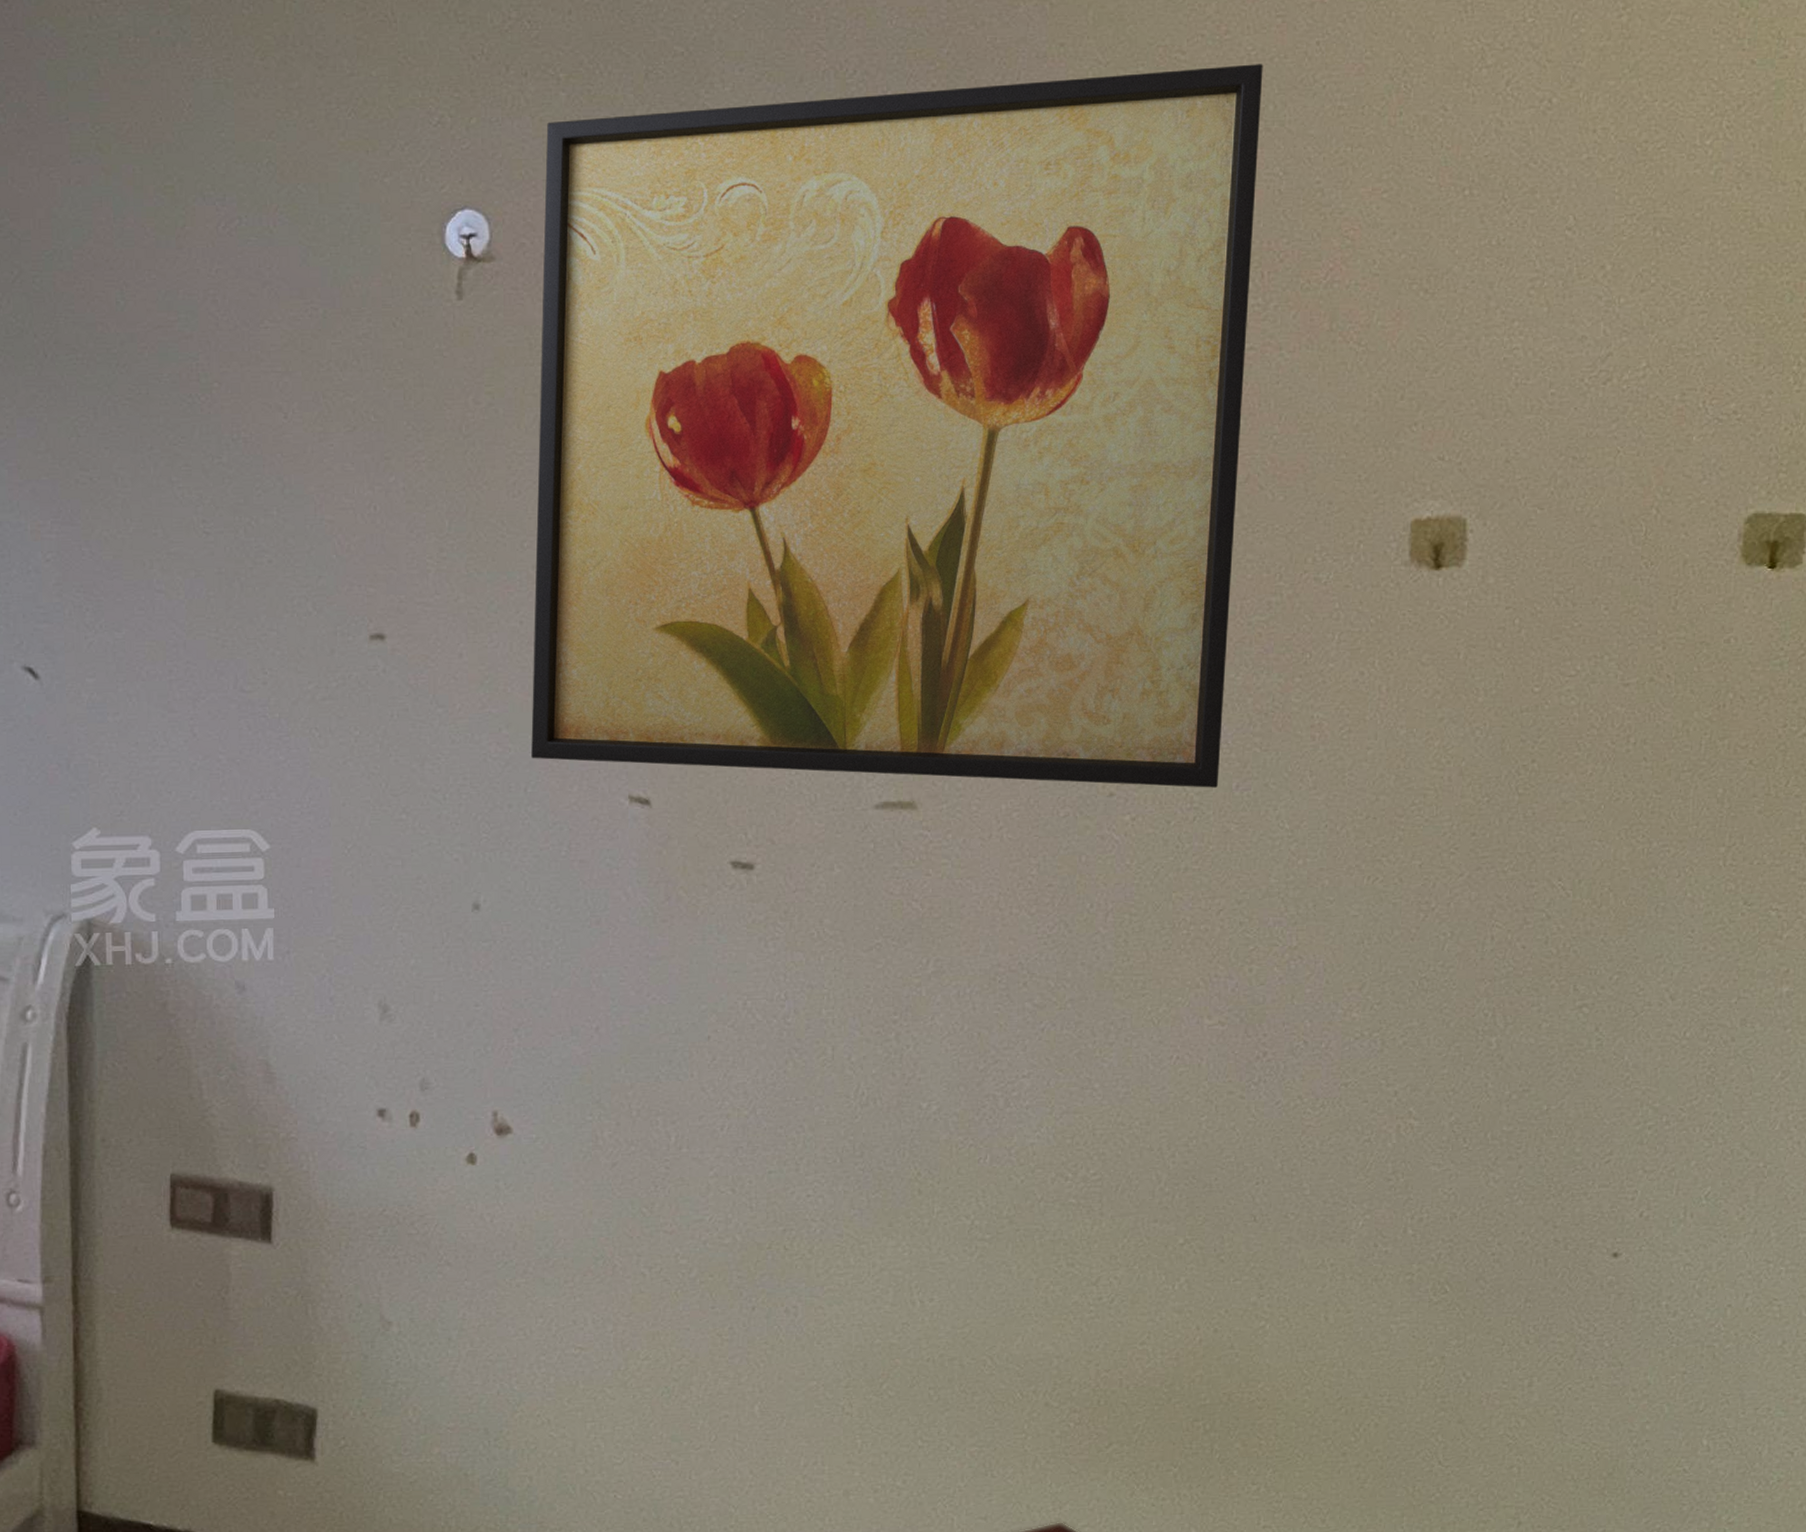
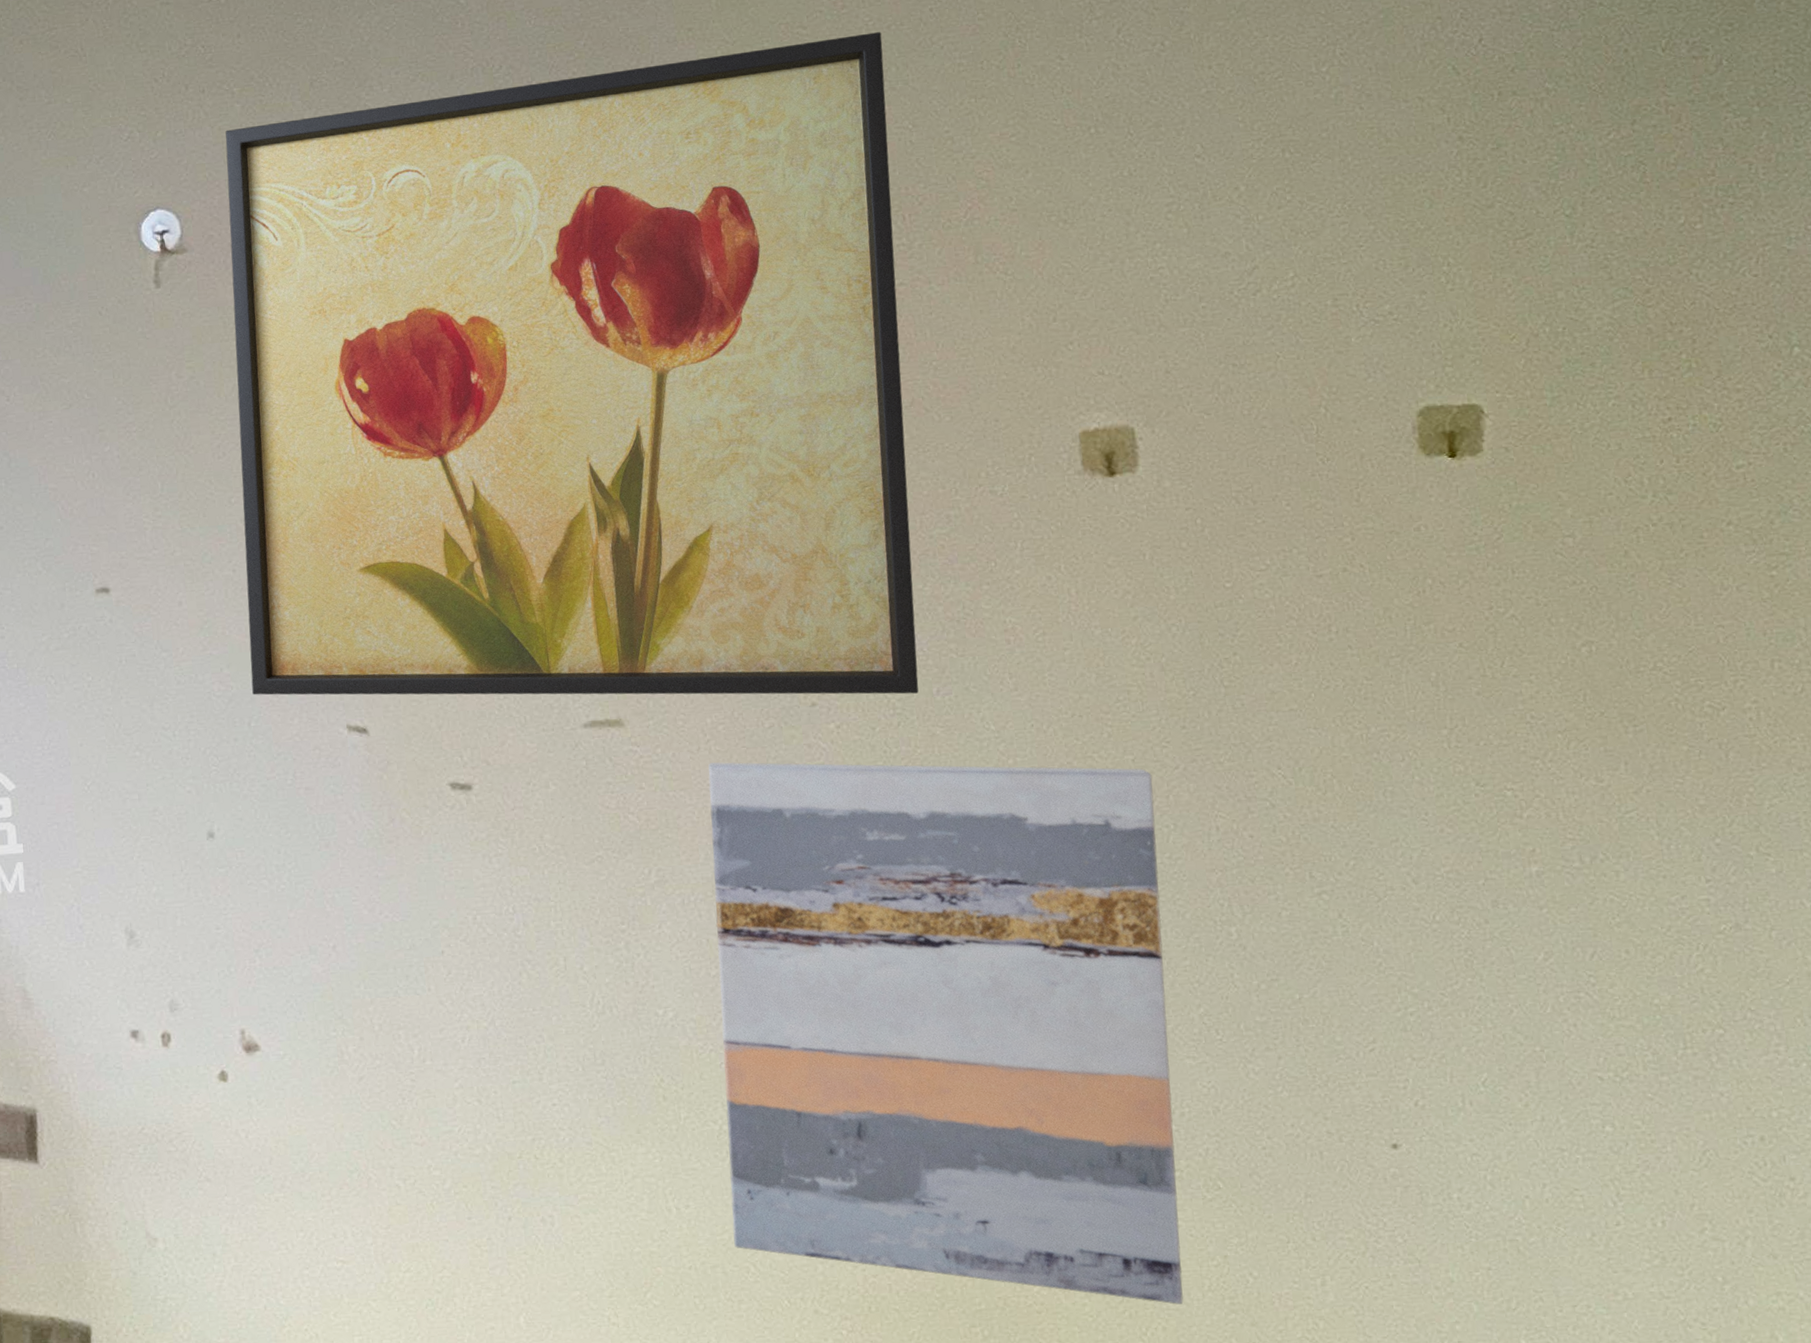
wall art: none [974,851,1437,1402] -> present [708,762,1184,1305]

